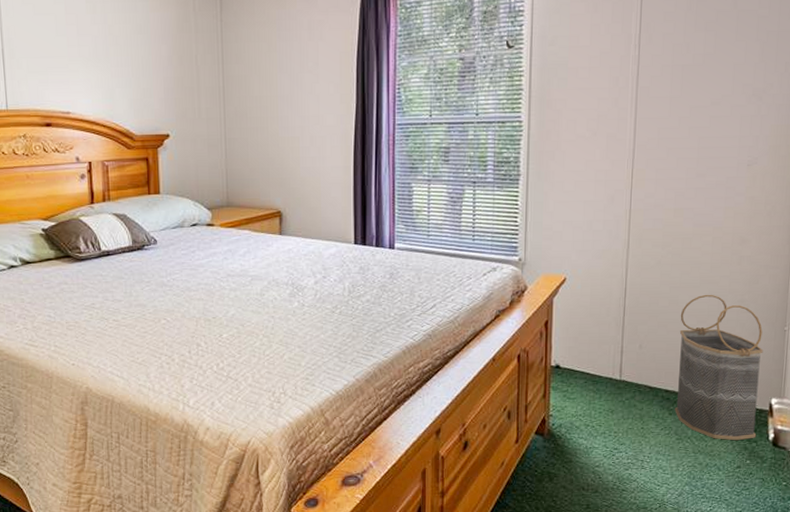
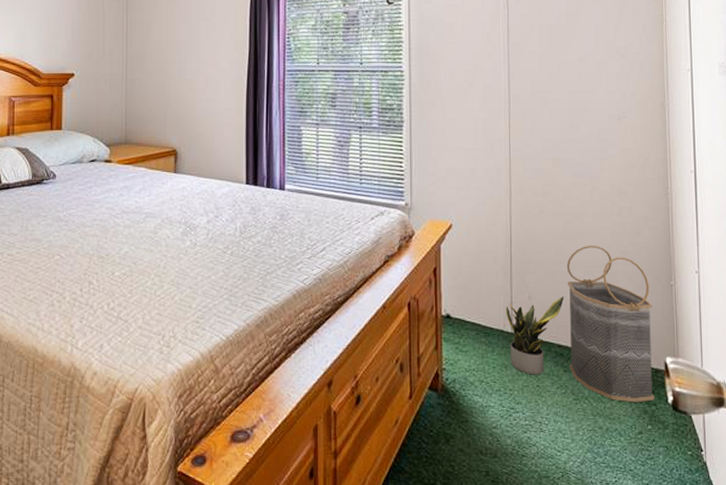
potted plant: none [615,345,676,419] -> present [506,297,565,375]

